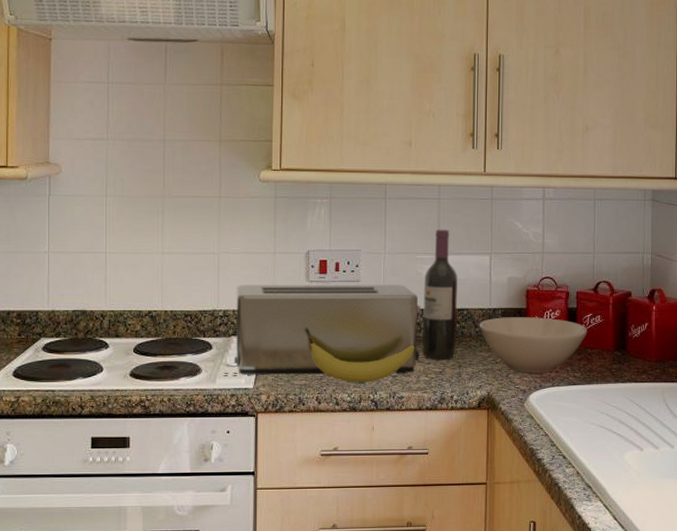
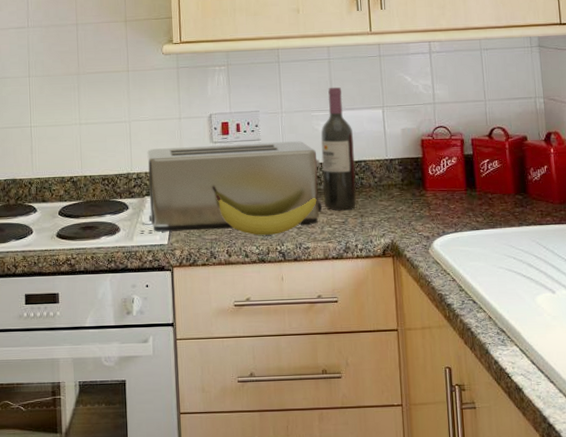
bowl: present [479,317,588,373] -> none [377,165,486,220]

